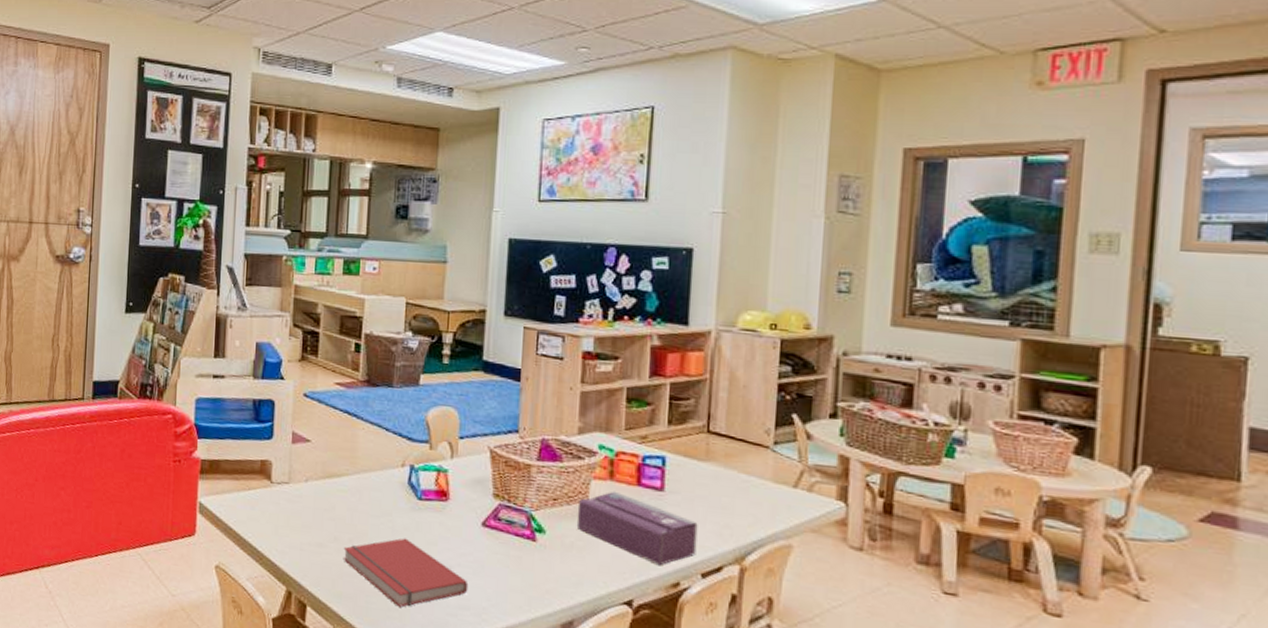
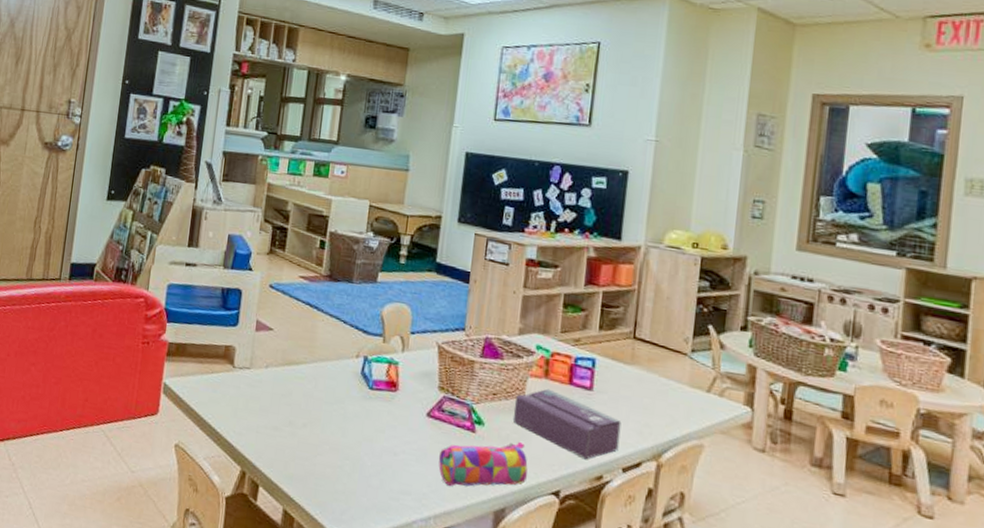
book: present [343,538,469,608] -> none [296,424,411,491]
pencil case: none [498,548,597,599] -> present [438,441,528,487]

